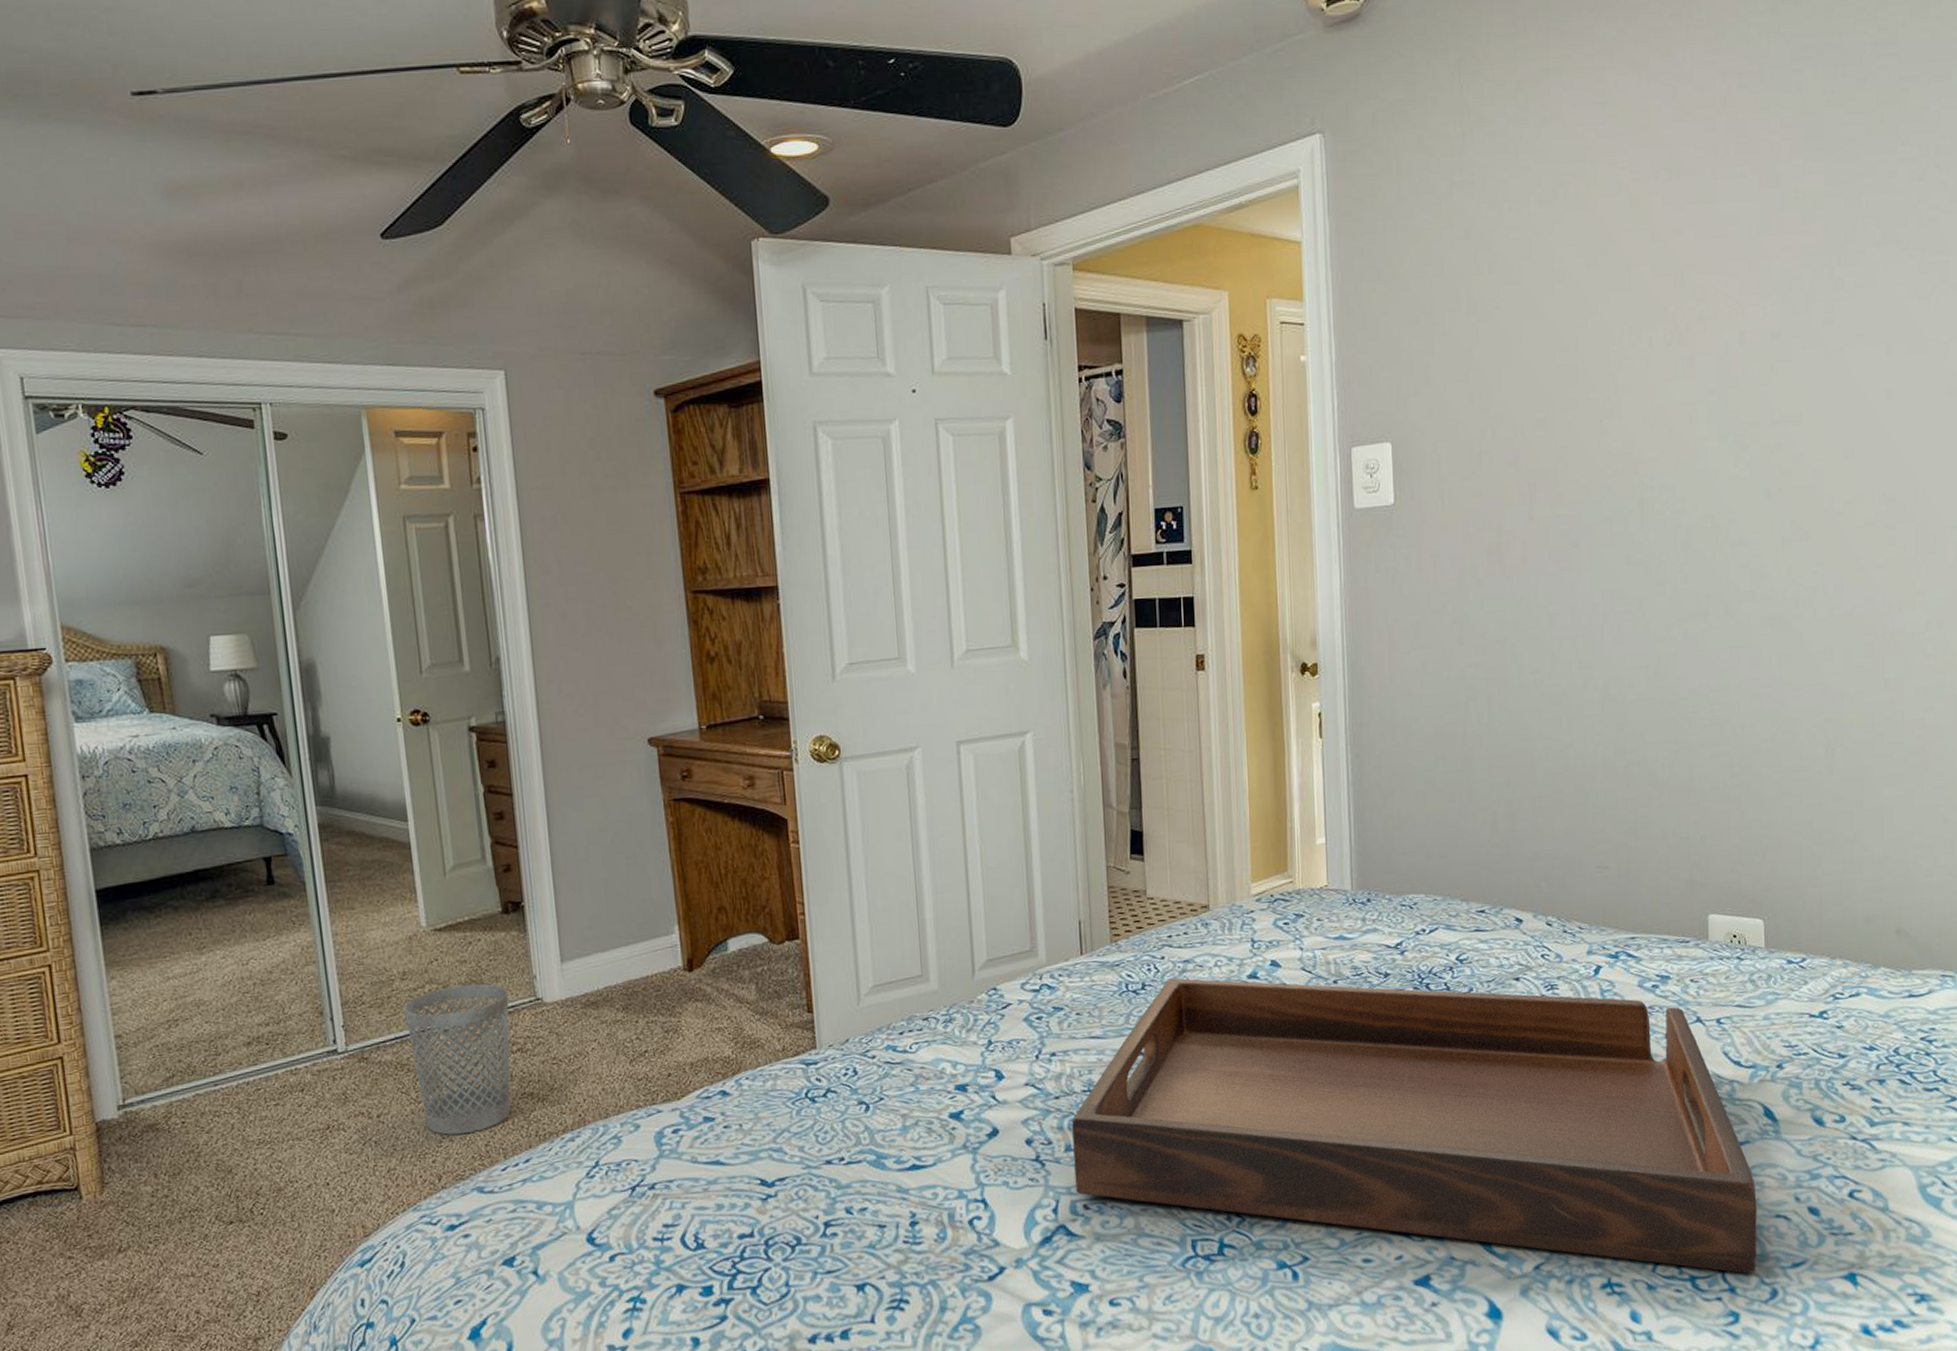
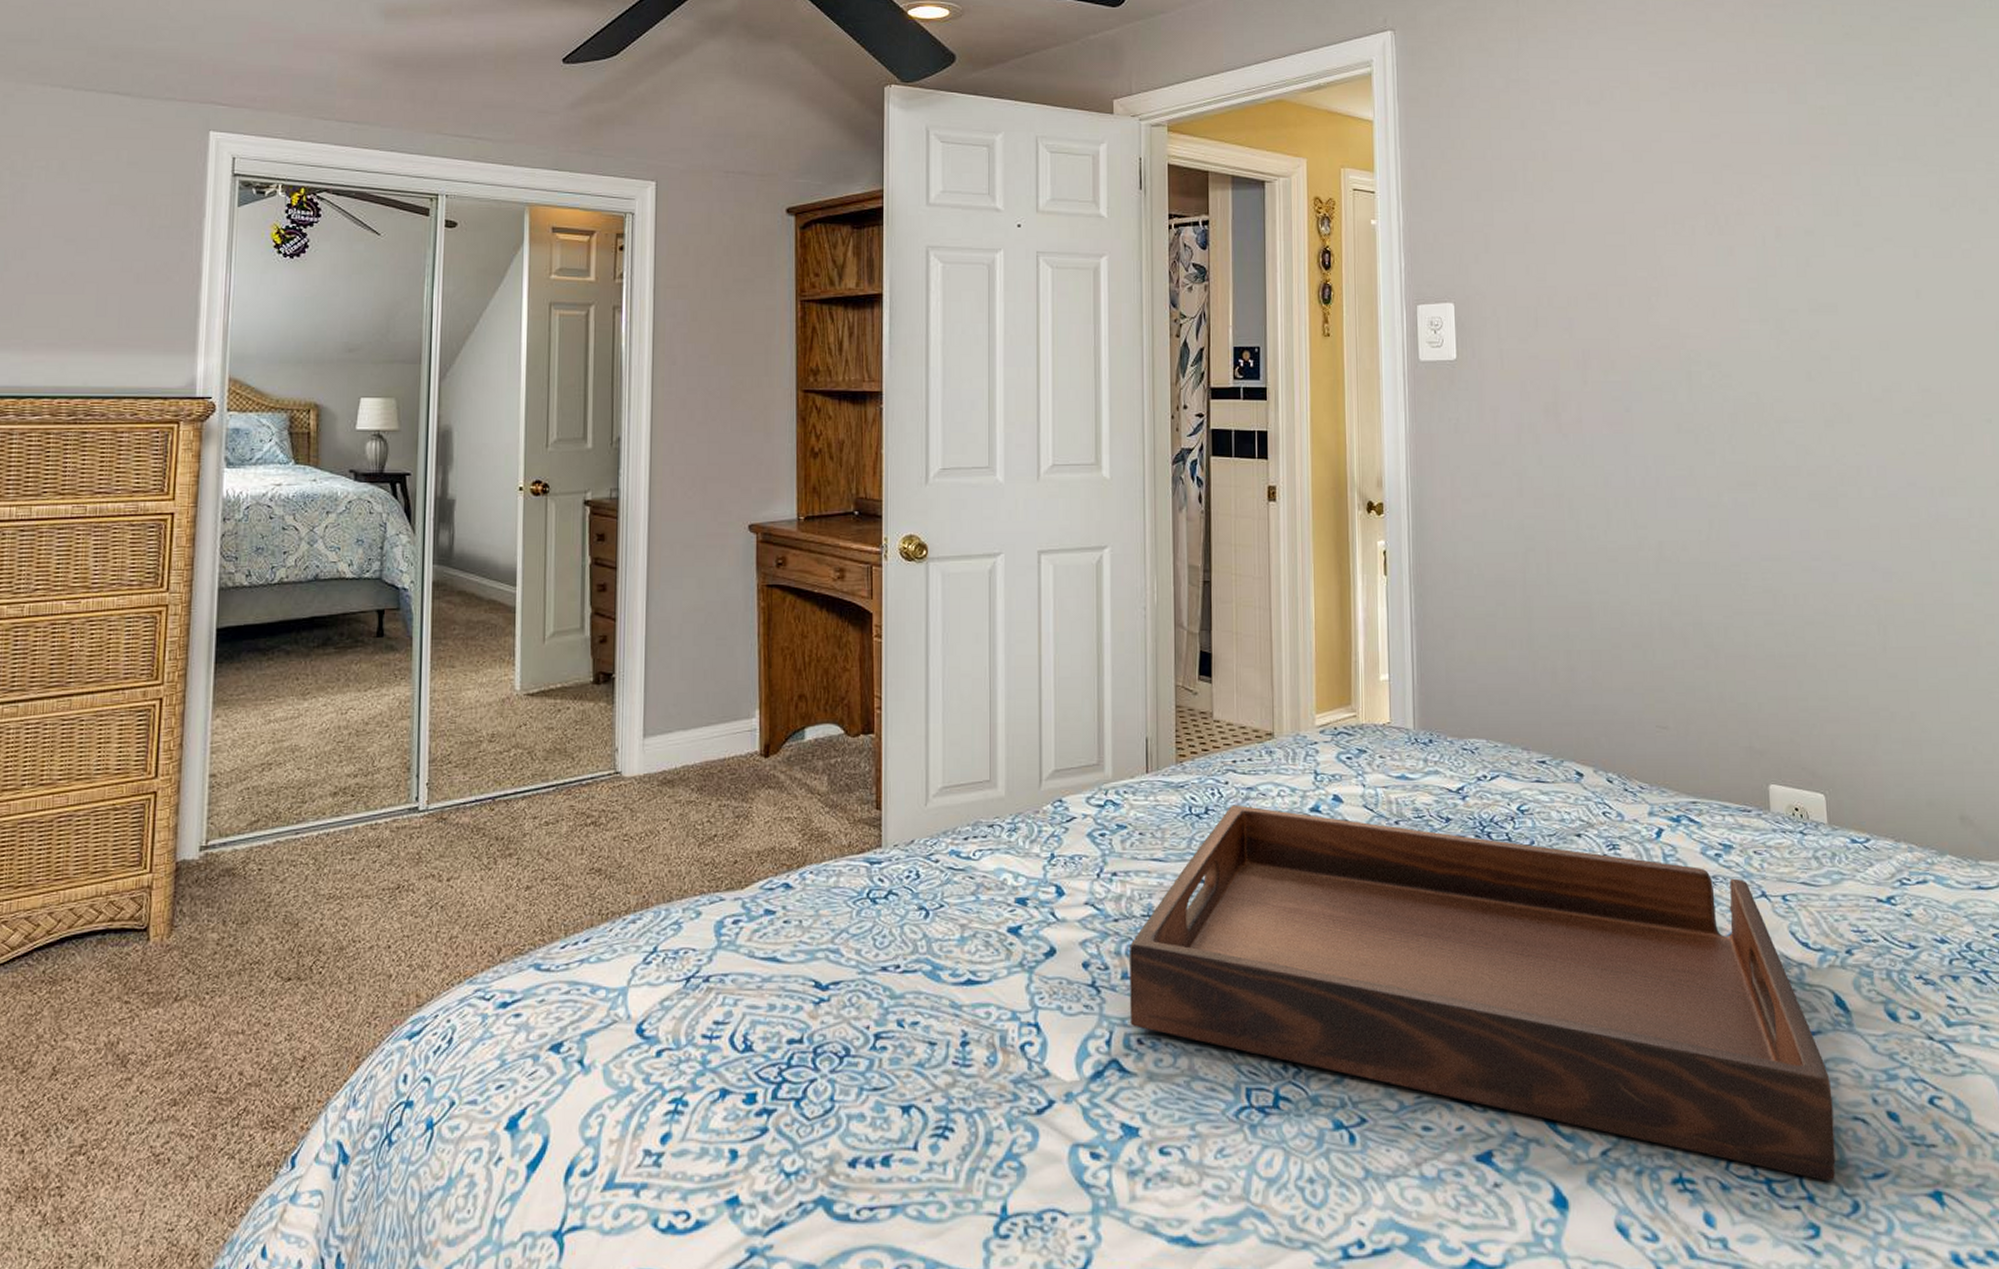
wastebasket: present [404,984,511,1135] -> none [487,752,589,905]

